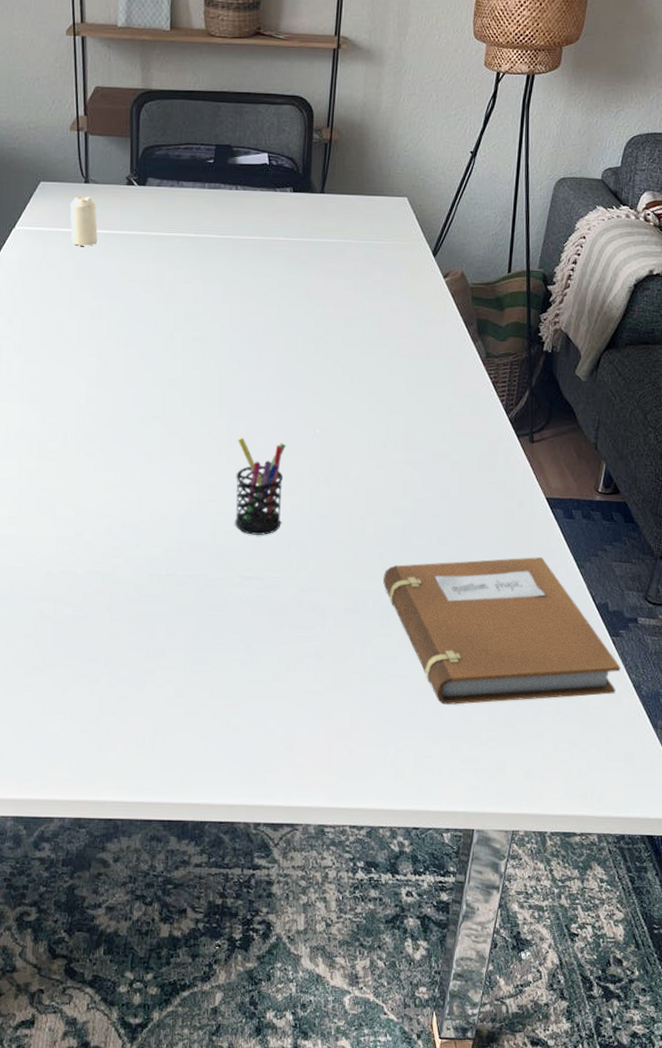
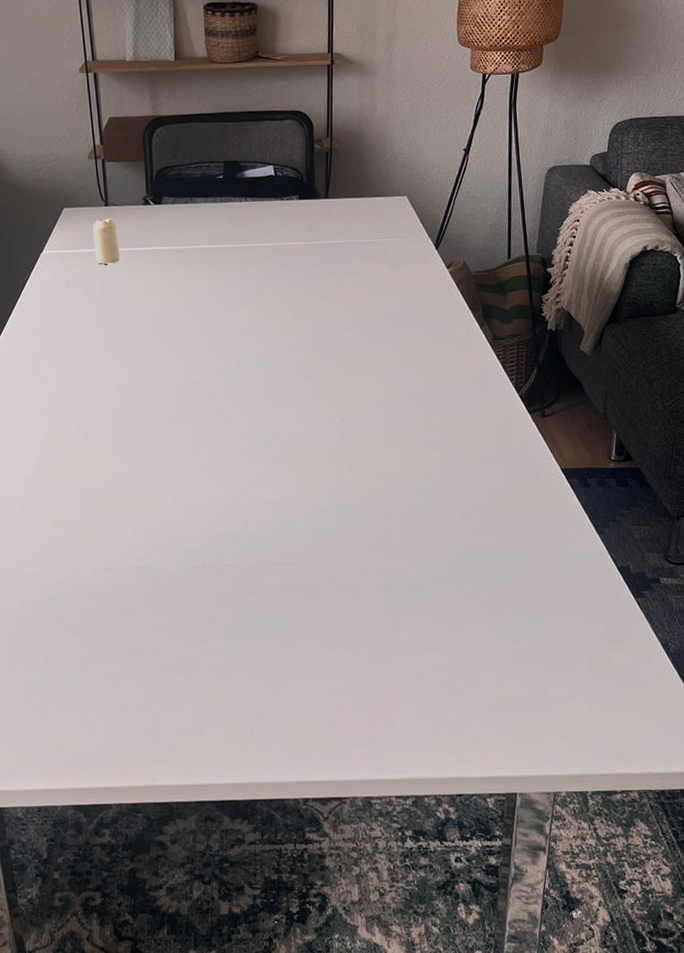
pen holder: present [235,437,286,535] -> none [262,431,310,523]
notebook: present [383,557,621,705] -> none [411,526,647,673]

